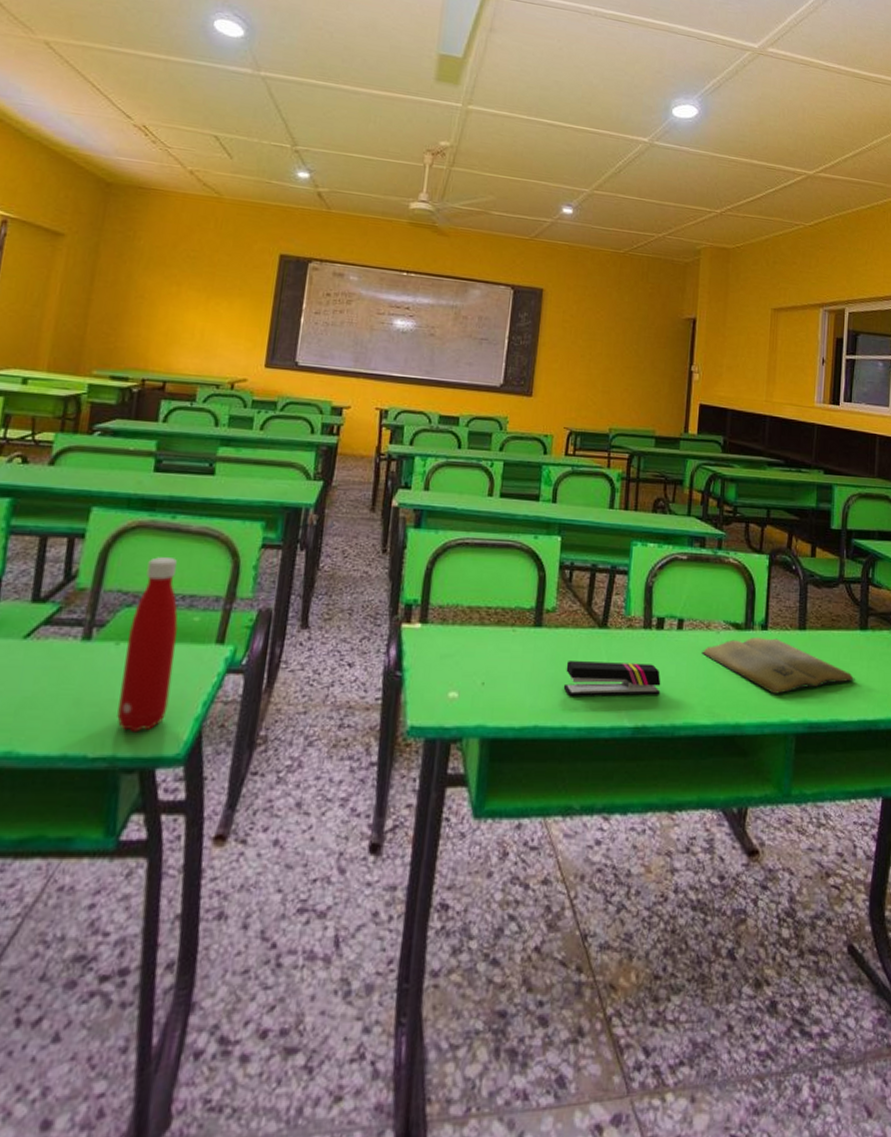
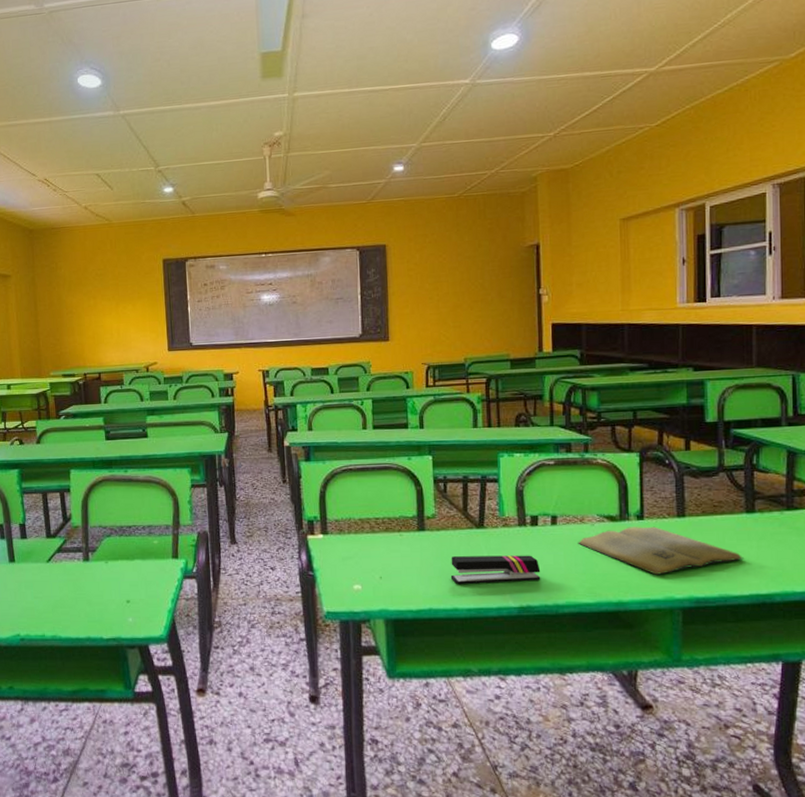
bottle: present [117,557,179,733] -> none [112,500,149,621]

